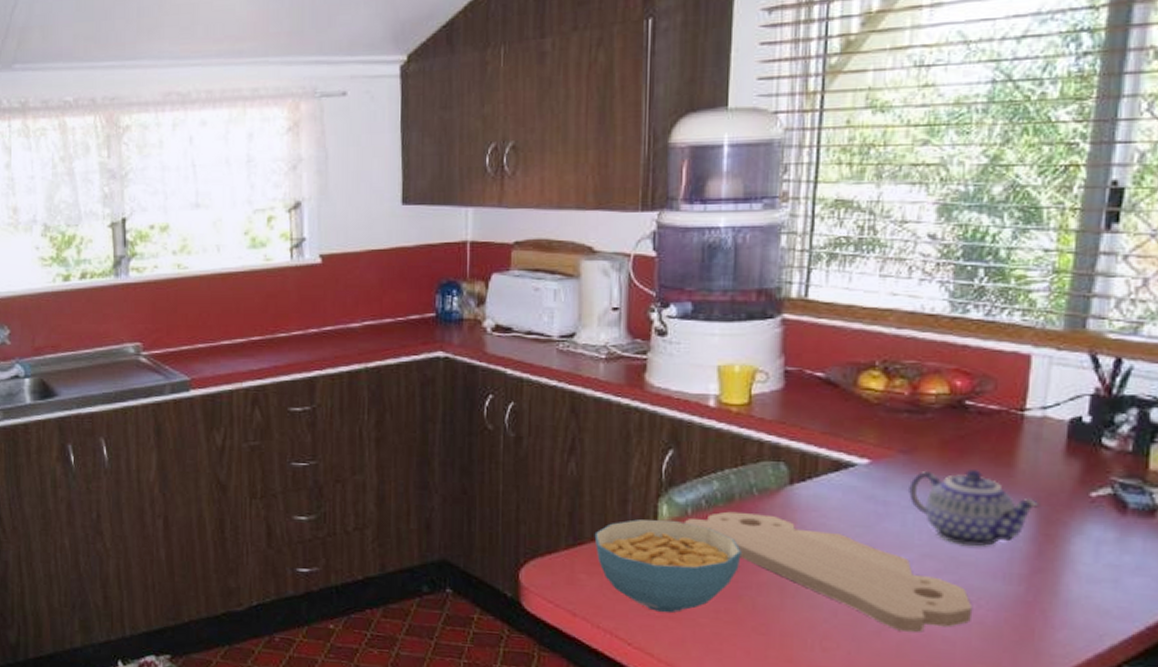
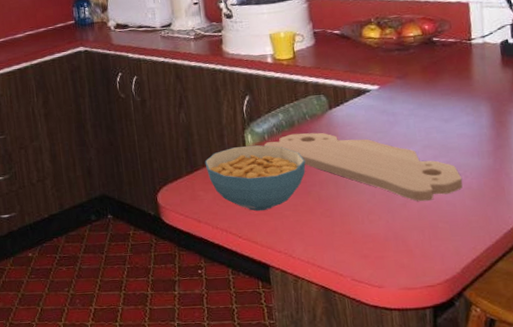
teapot: present [909,470,1040,548] -> none [407,84,493,137]

